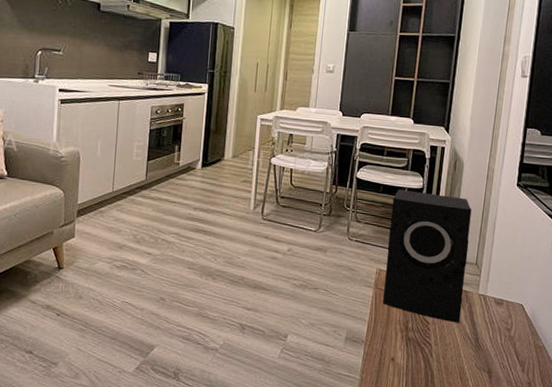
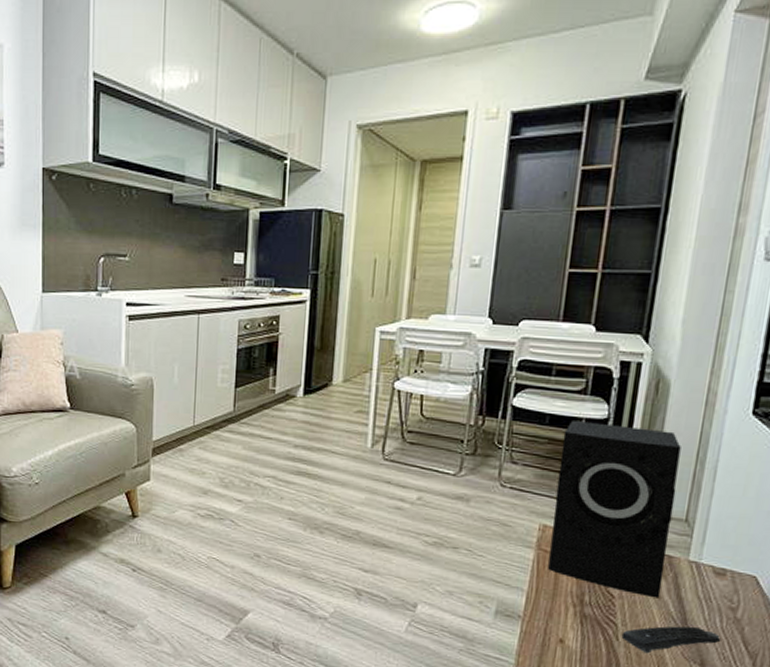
remote control: none [434,344,501,366] -> present [621,626,721,654]

